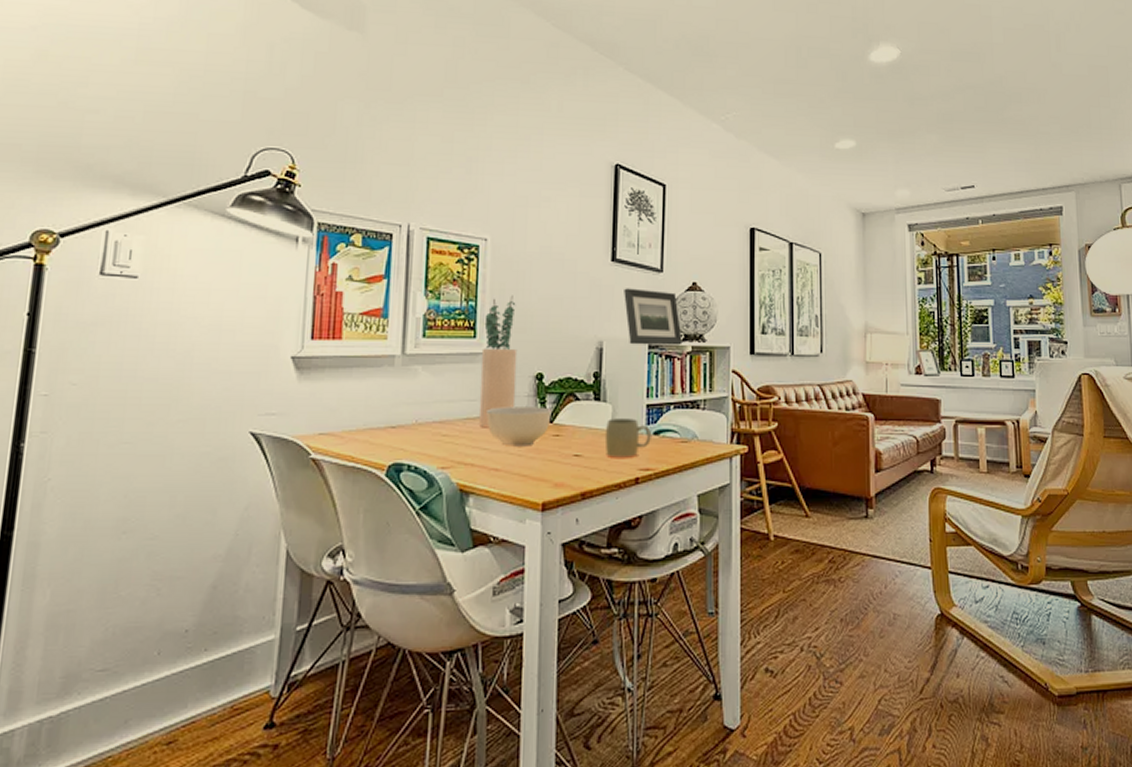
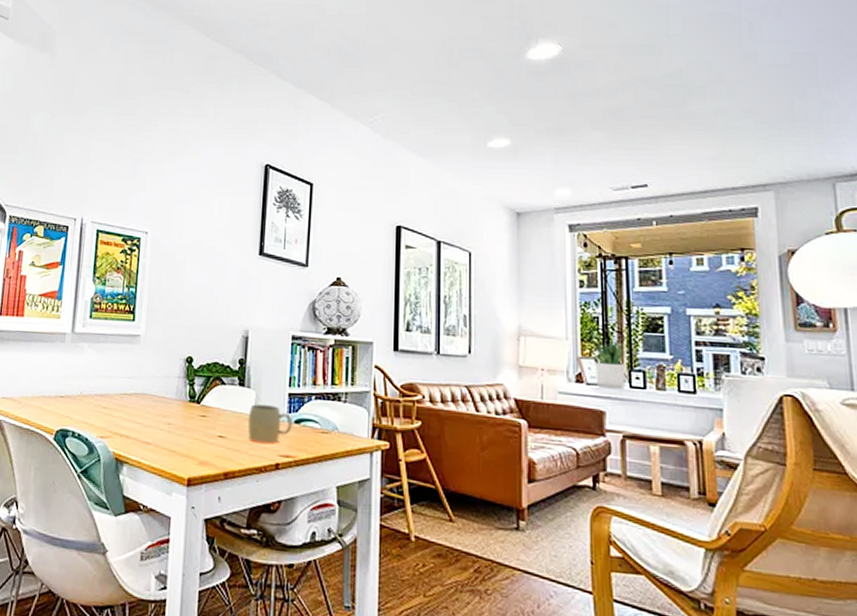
vase: present [478,295,518,428] -> none [134,284,171,404]
bowl: present [486,407,552,447] -> none [141,385,199,424]
picture frame: present [624,288,682,345] -> none [270,281,326,338]
planter: none [931,333,958,378] -> present [595,340,626,389]

